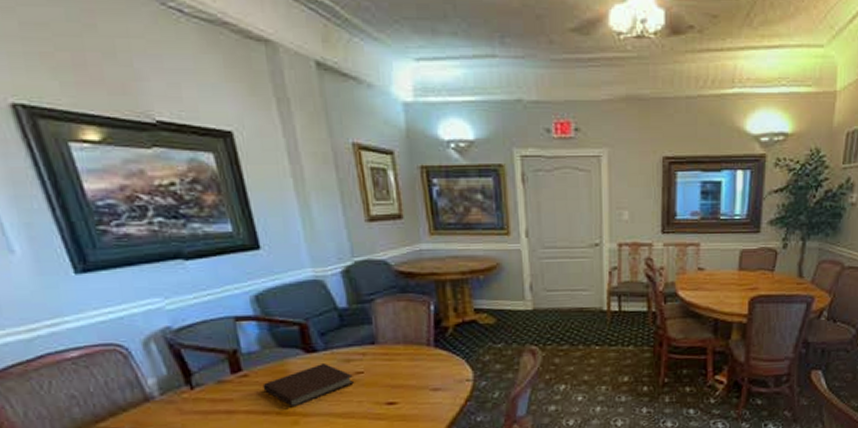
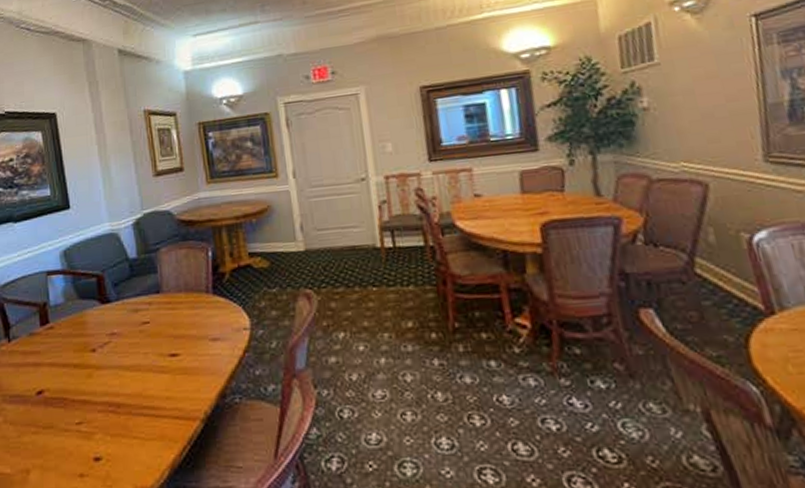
notebook: present [262,364,355,408] -> none [64,314,142,360]

